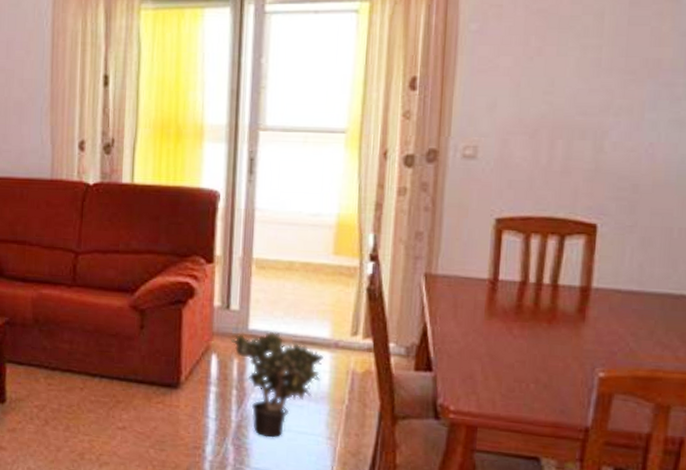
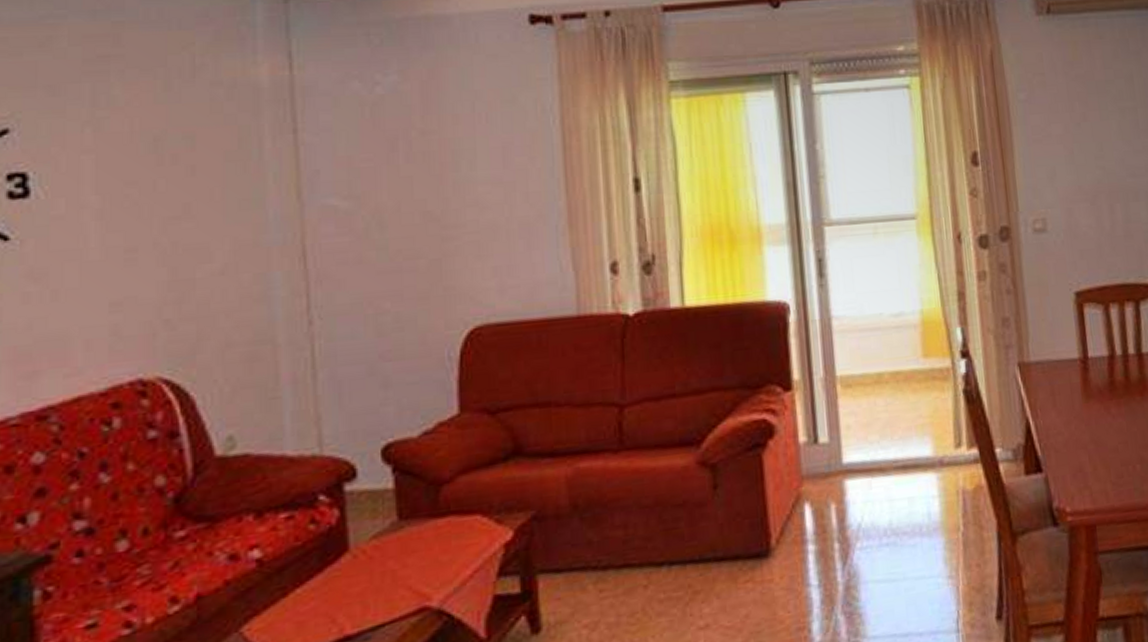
potted plant: present [231,332,324,438] -> none [824,461,931,594]

